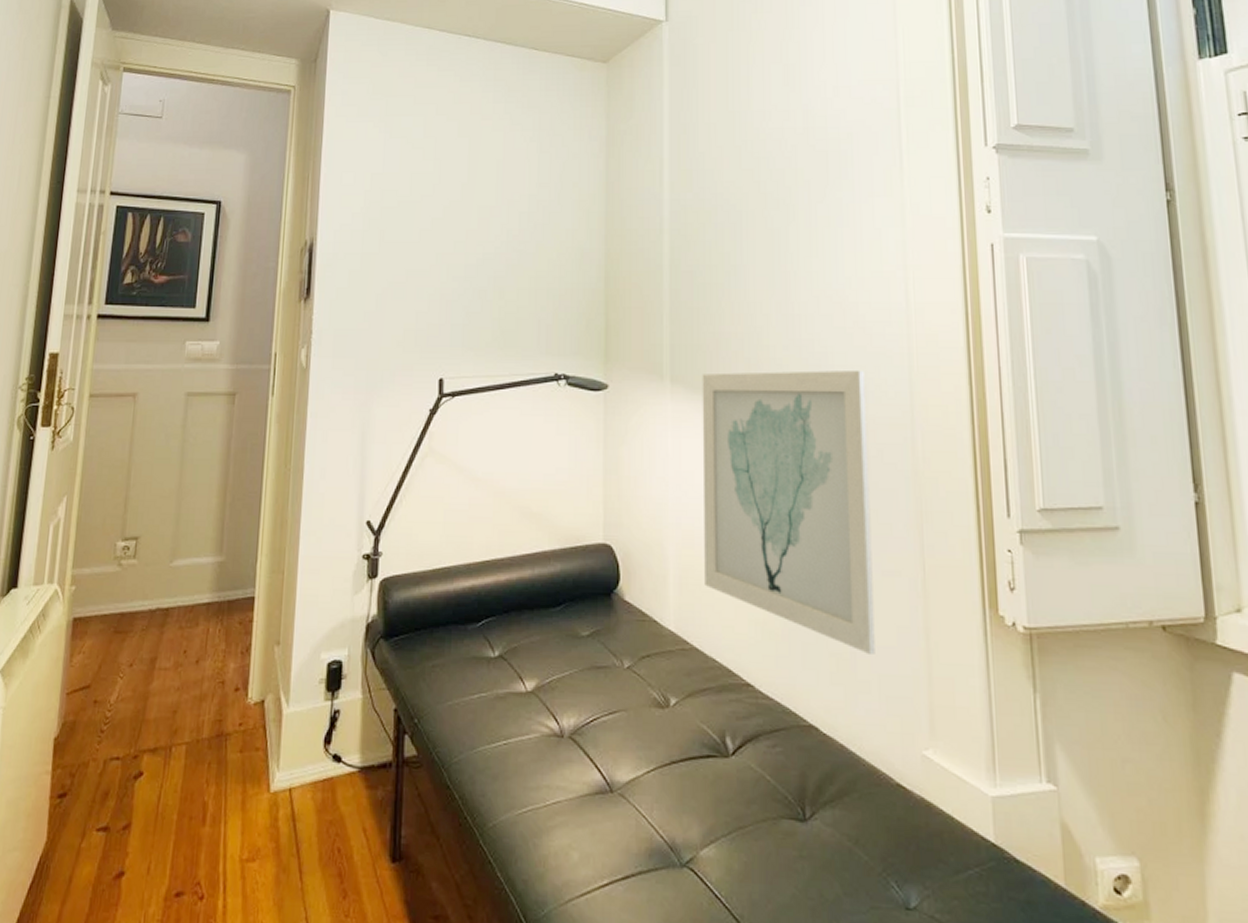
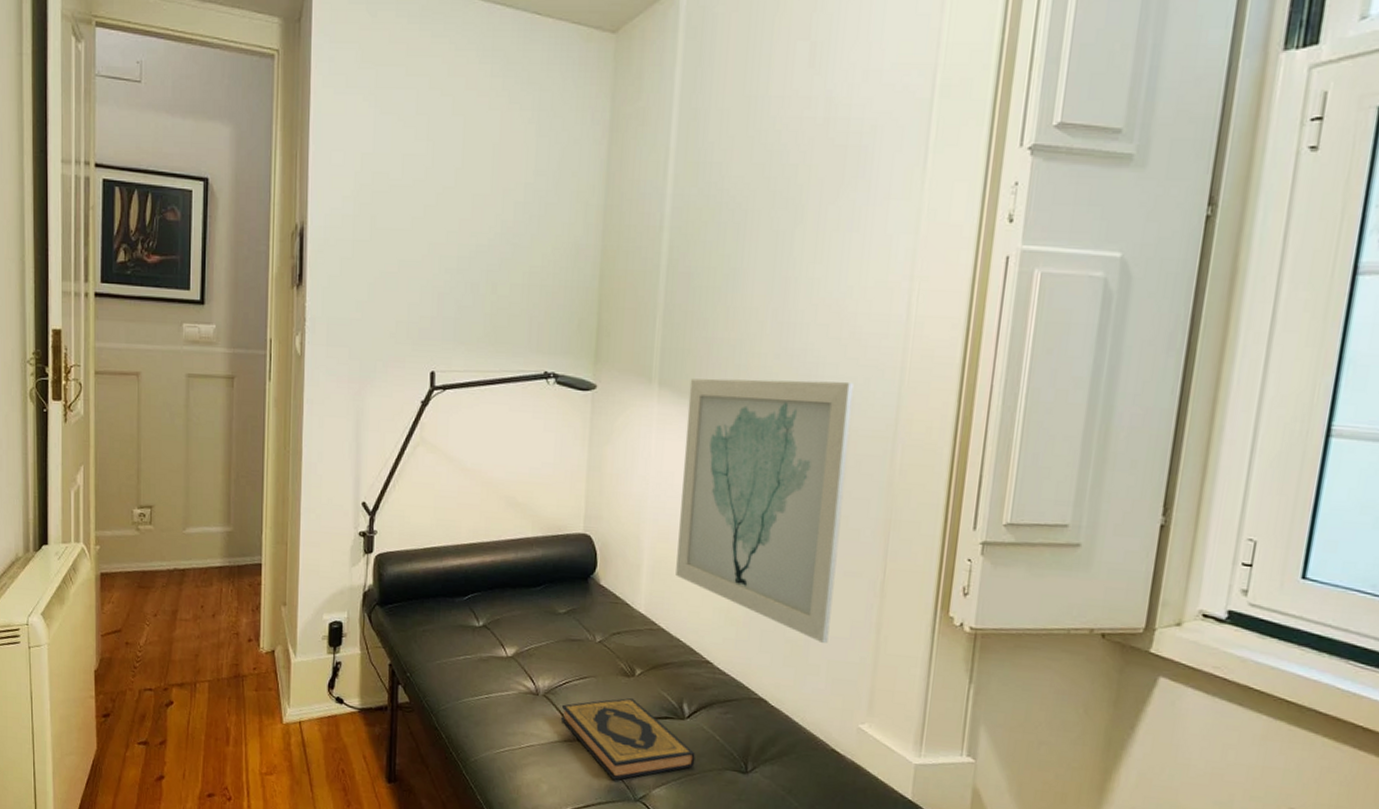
hardback book: none [589,735,745,840] -> present [560,698,696,780]

